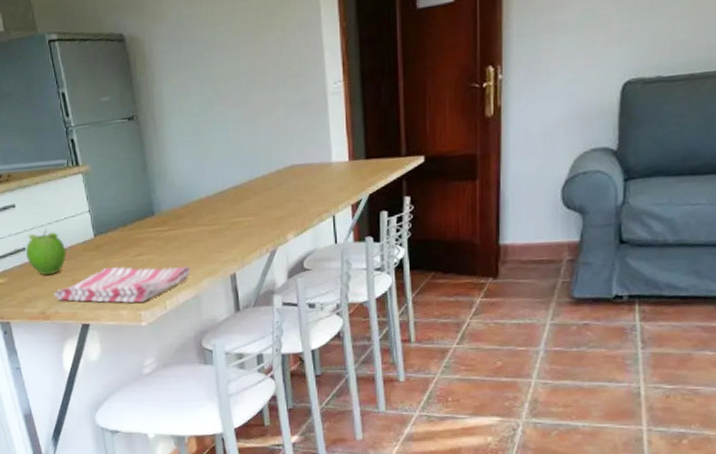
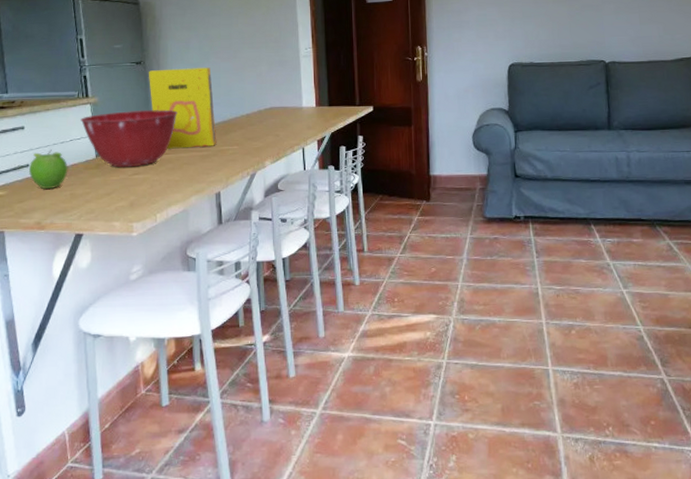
dish towel: present [53,266,191,304] -> none [51,183,181,216]
mixing bowl: none [73,175,181,248] -> present [80,109,178,168]
cereal box: none [142,118,229,224] -> present [148,67,217,149]

